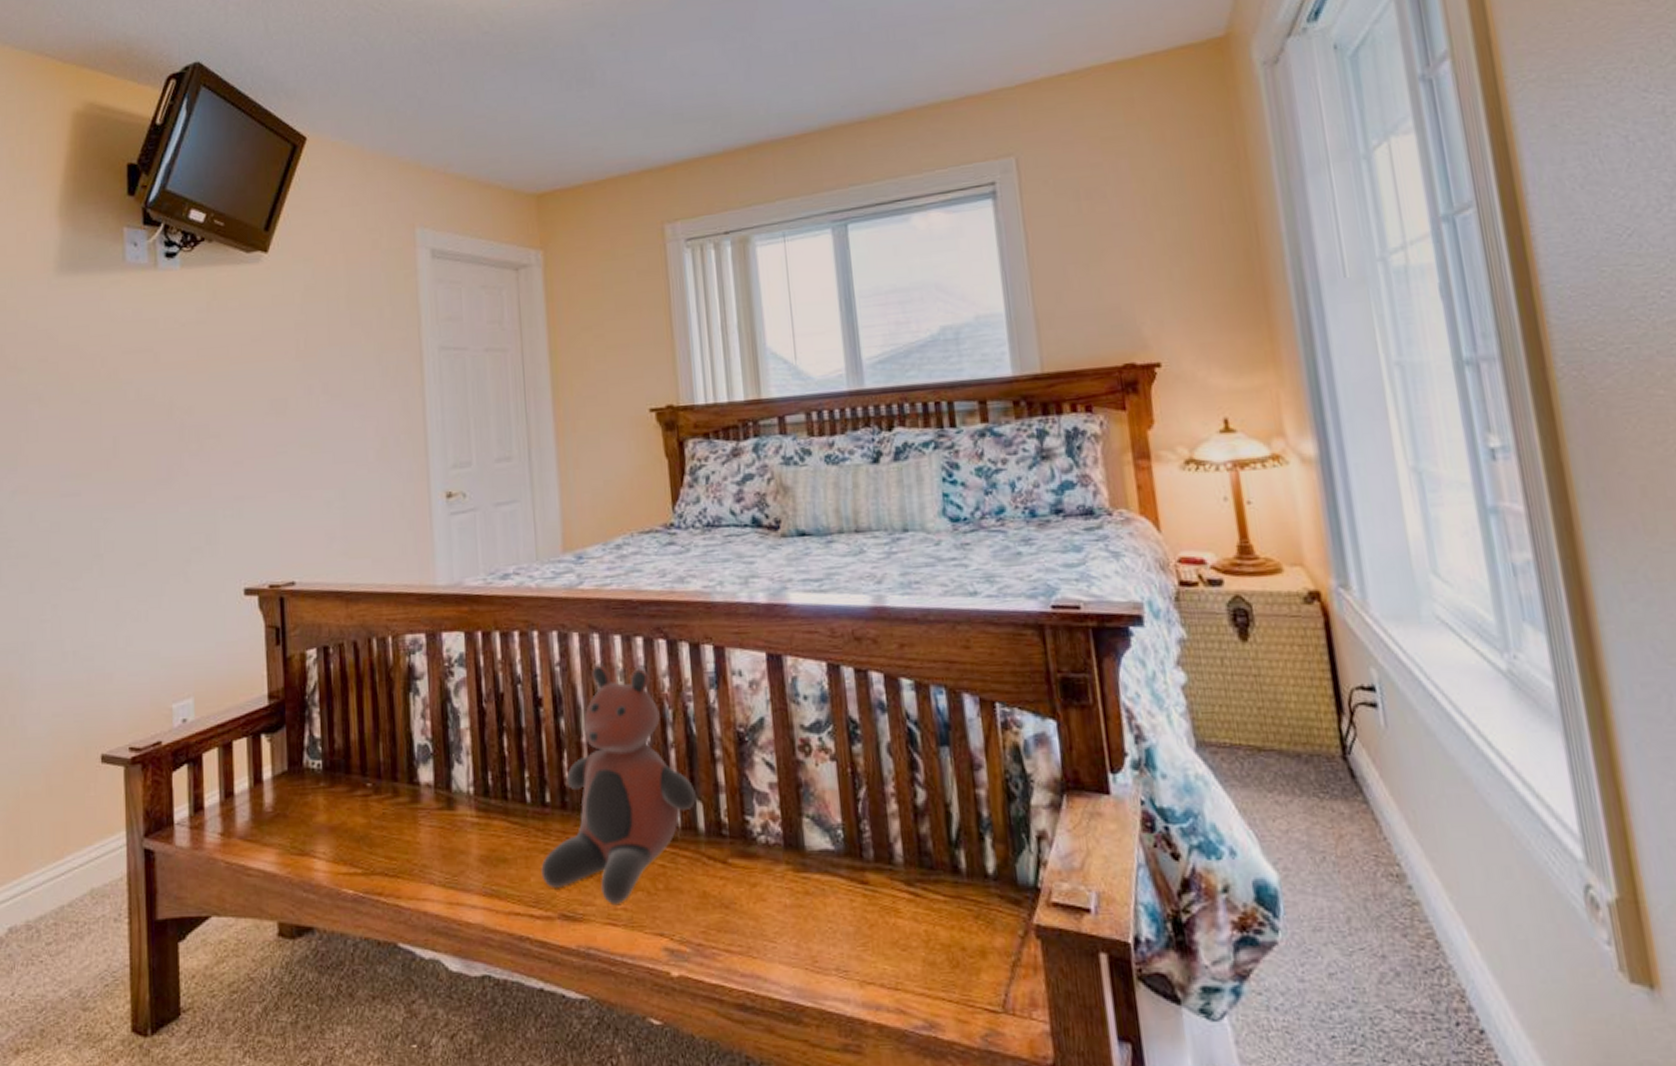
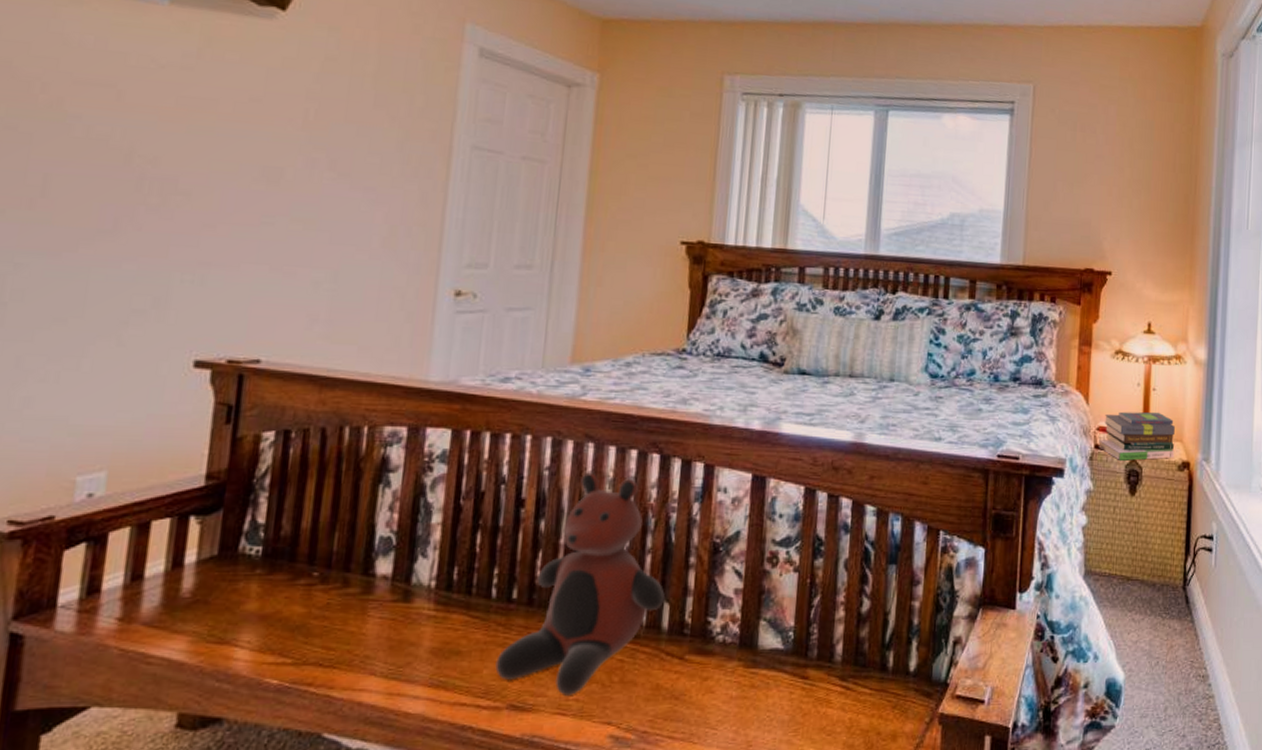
books: none [1183,530,1296,598] -> present [1098,411,1175,461]

